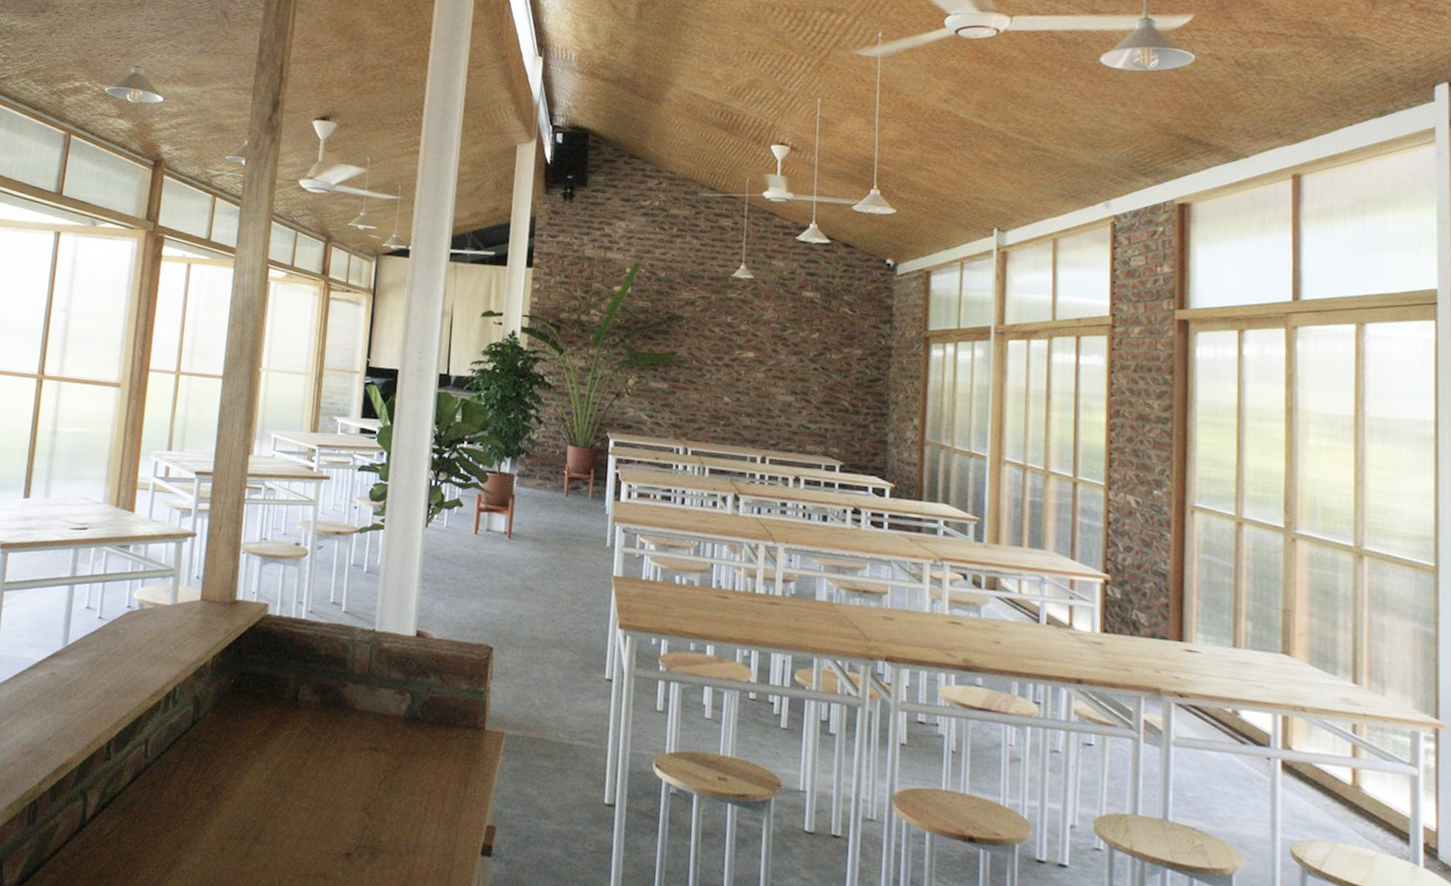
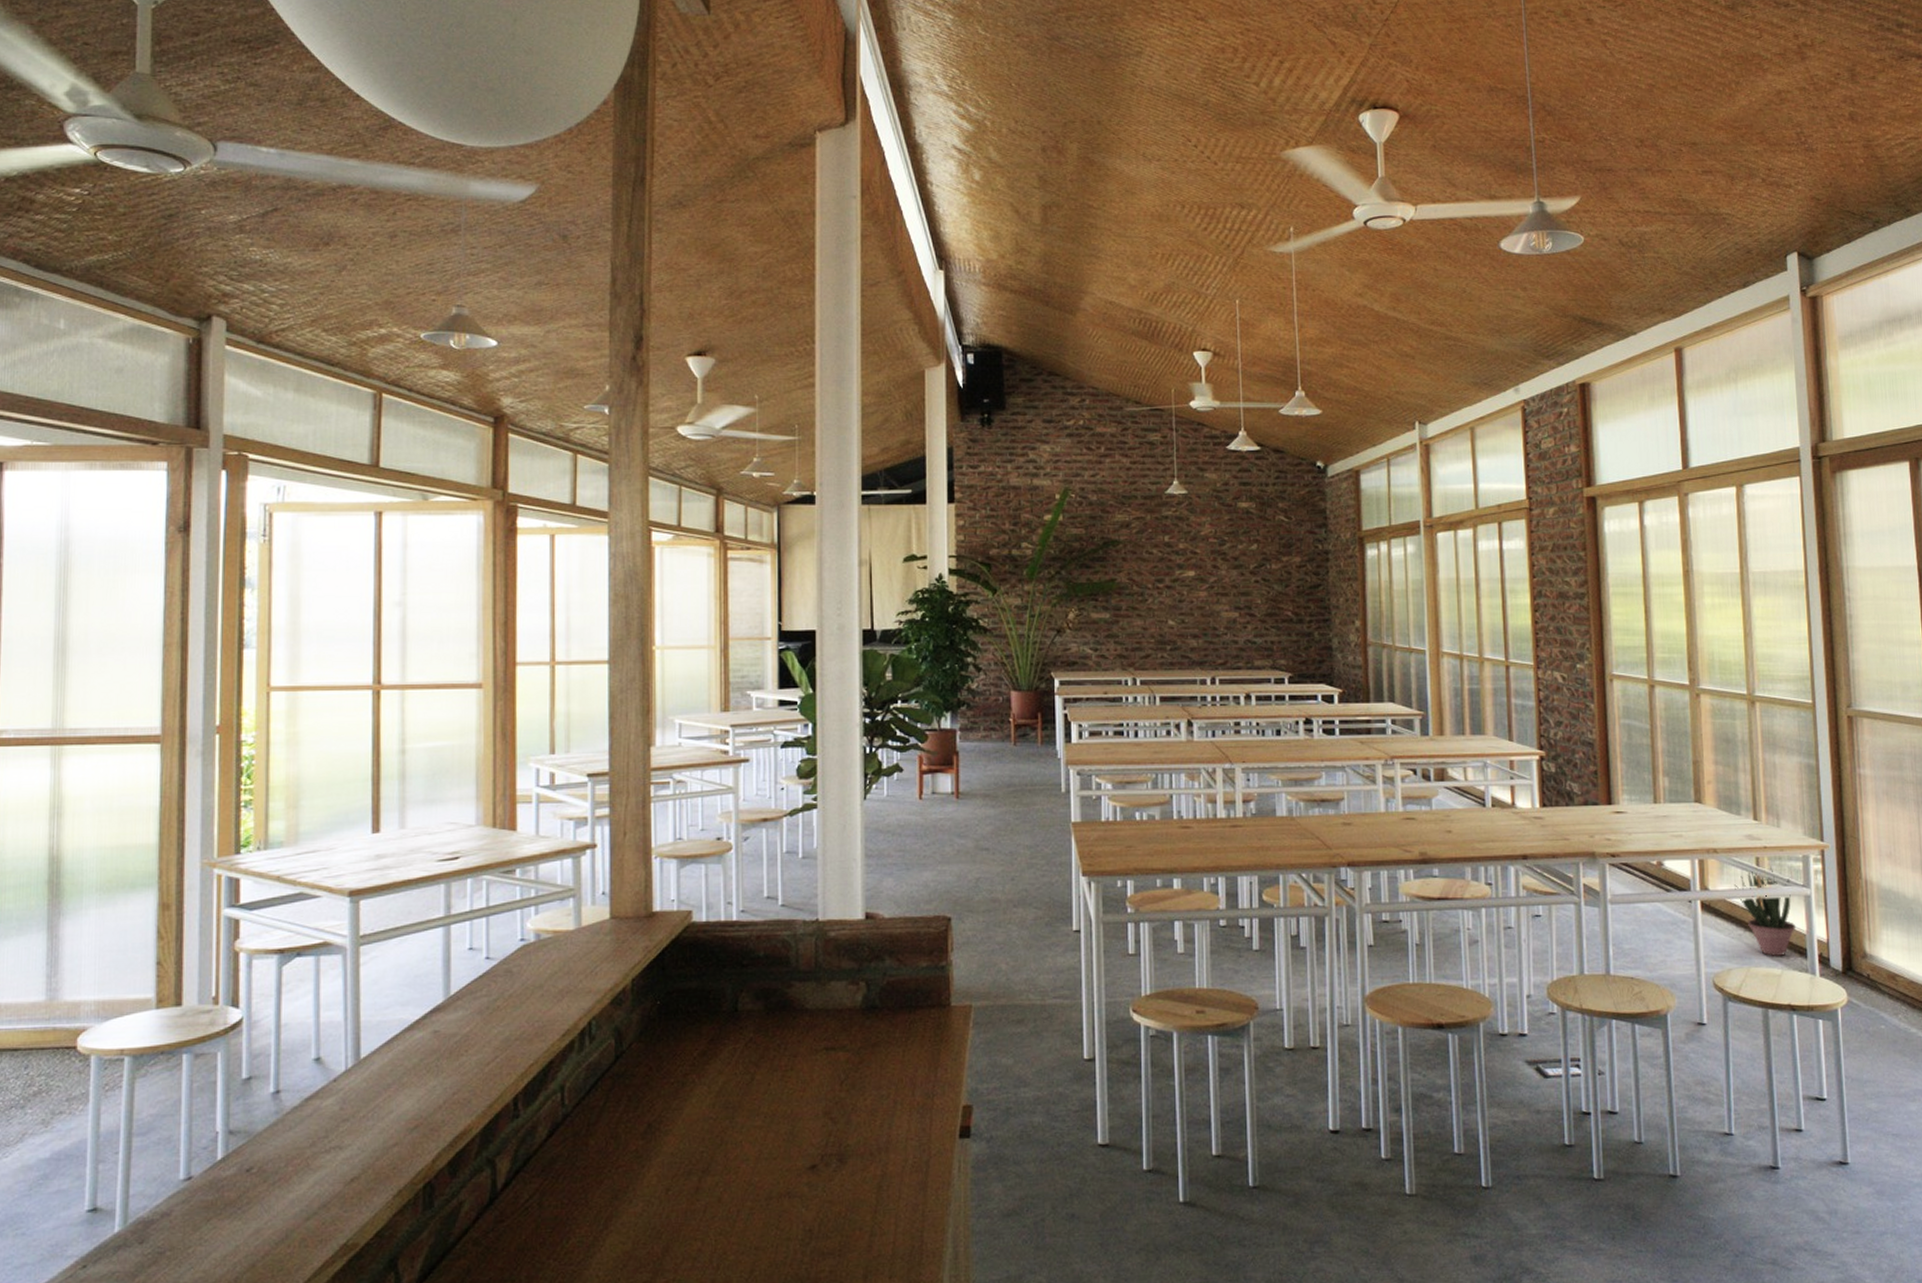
potted plant: none [1323,736,1398,837] -> present [1733,866,1796,956]

